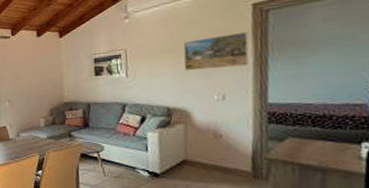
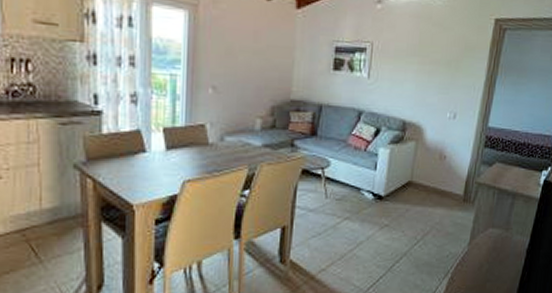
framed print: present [183,32,249,71] -> none [426,46,487,85]

